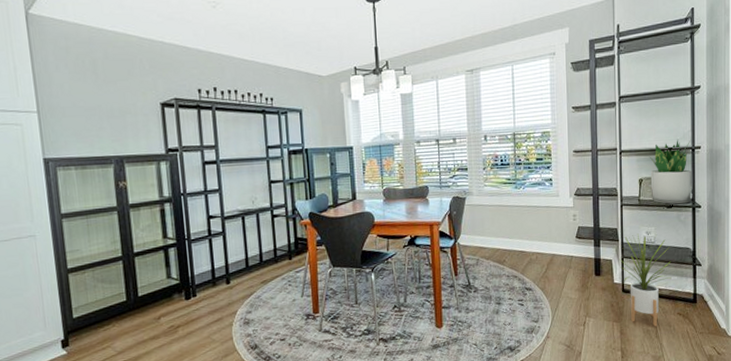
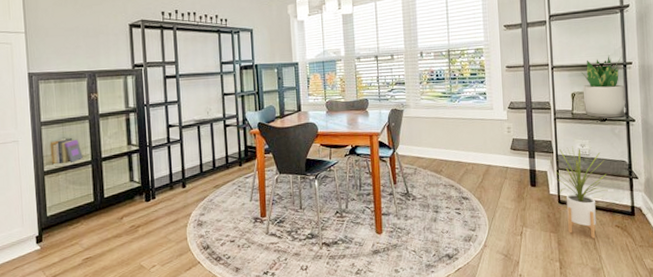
books: none [74,232,112,262] -> present [51,138,83,165]

